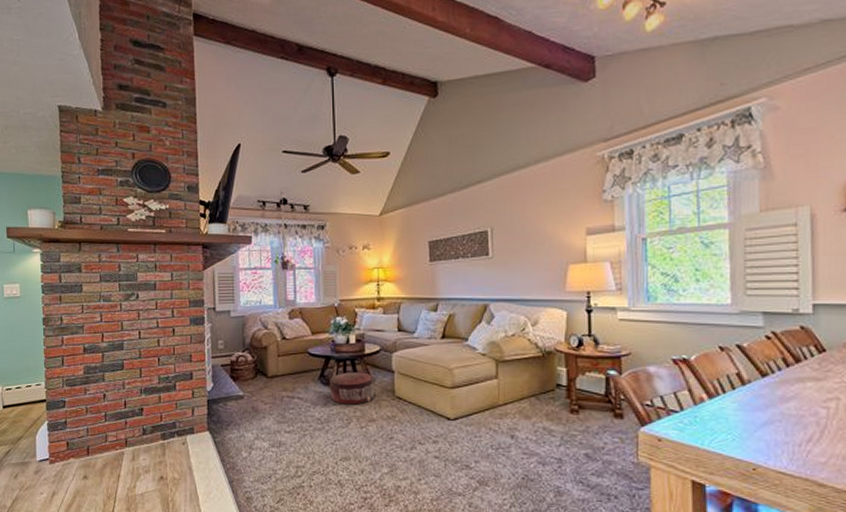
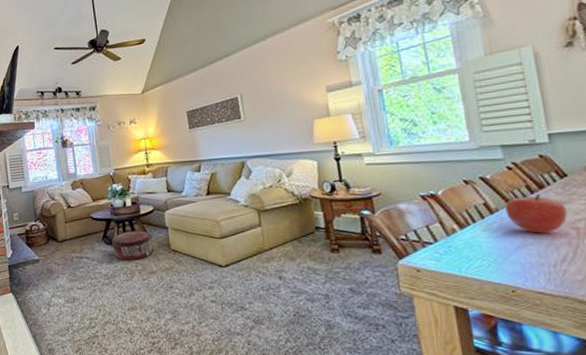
fruit: none [758,368,821,410] -> present [505,194,568,234]

